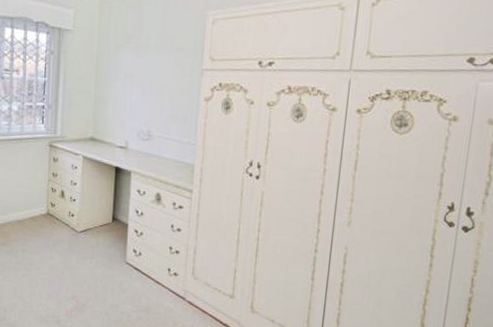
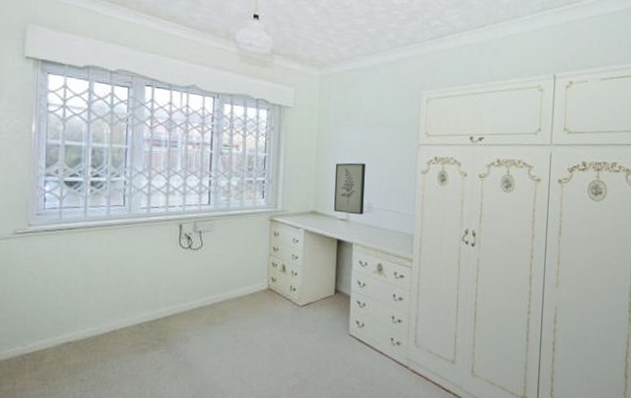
wall art: none [113,88,146,143] -> present [334,163,366,215]

